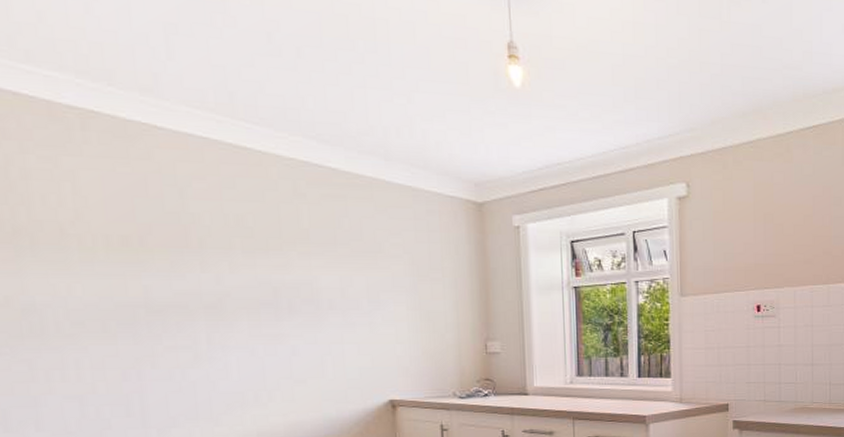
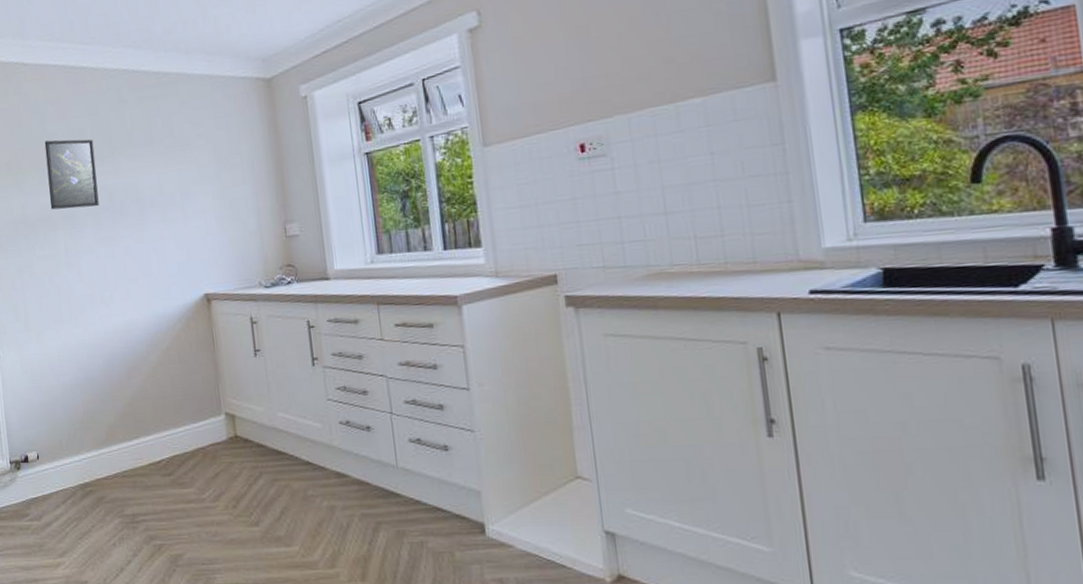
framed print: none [183,220,259,301] -> present [44,139,99,210]

